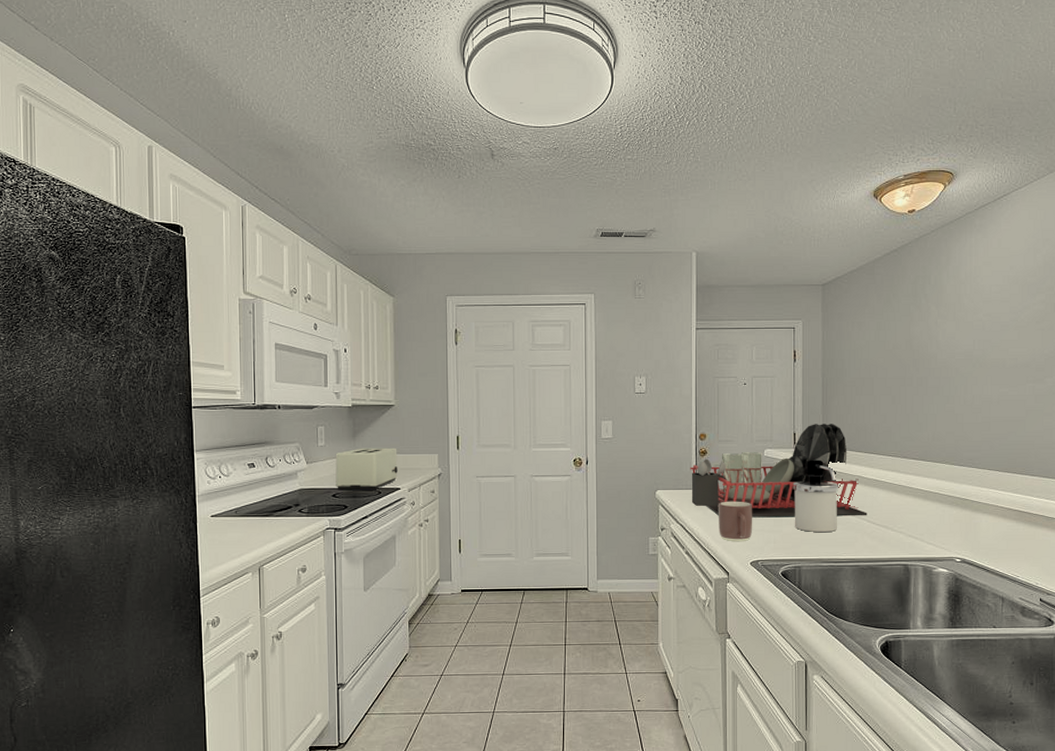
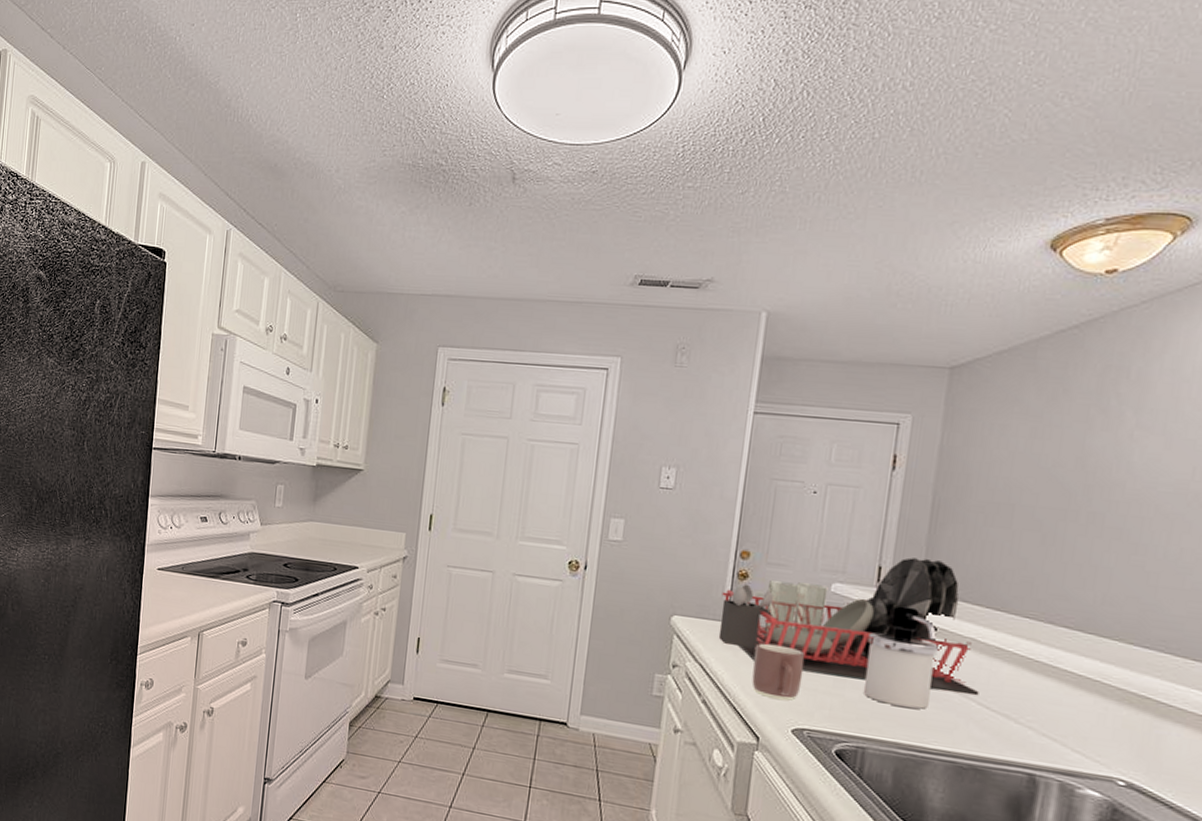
toaster: present [335,447,398,490] -> none [288,514,361,565]

